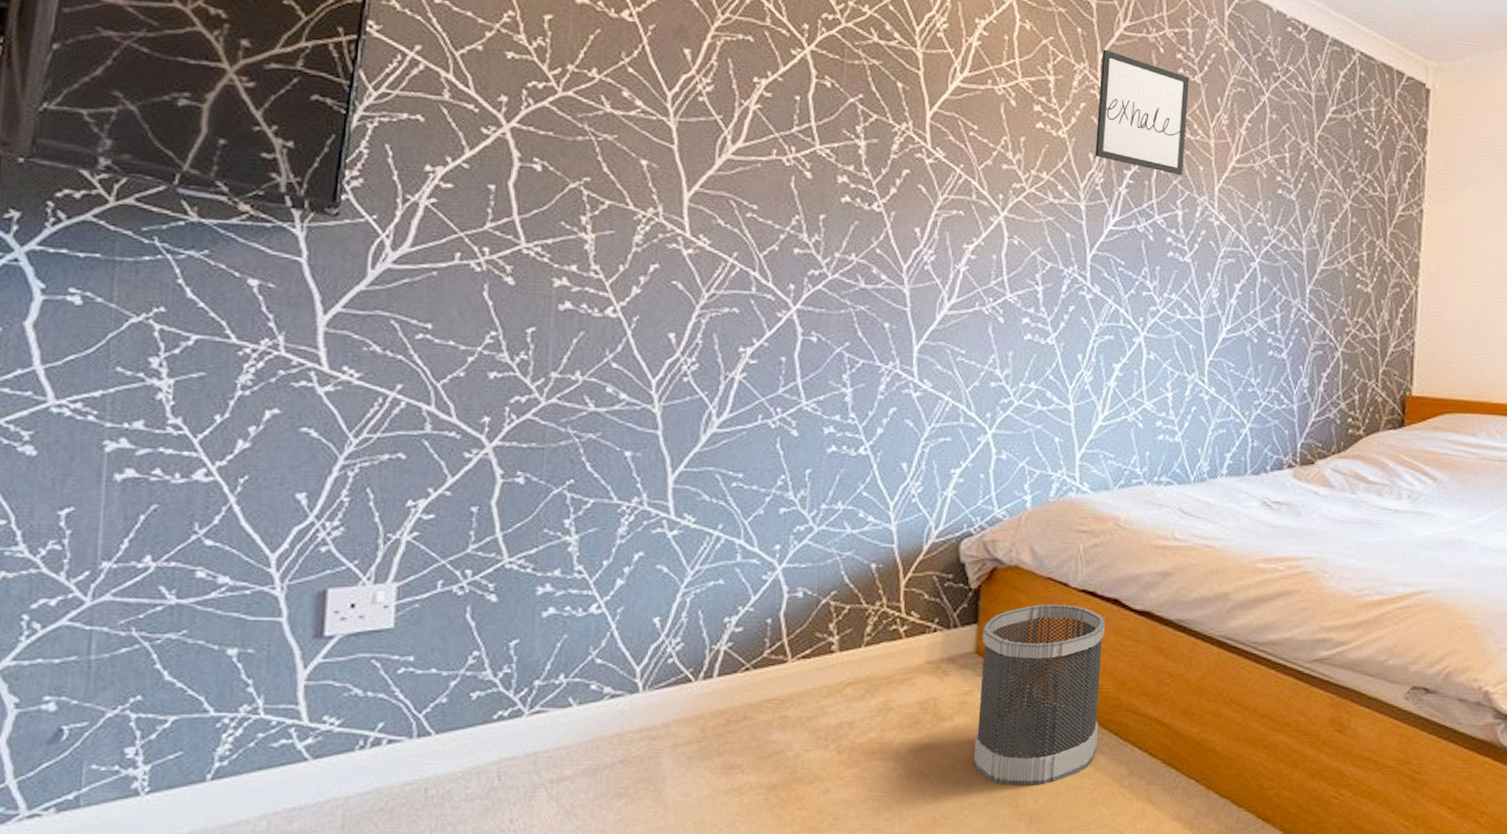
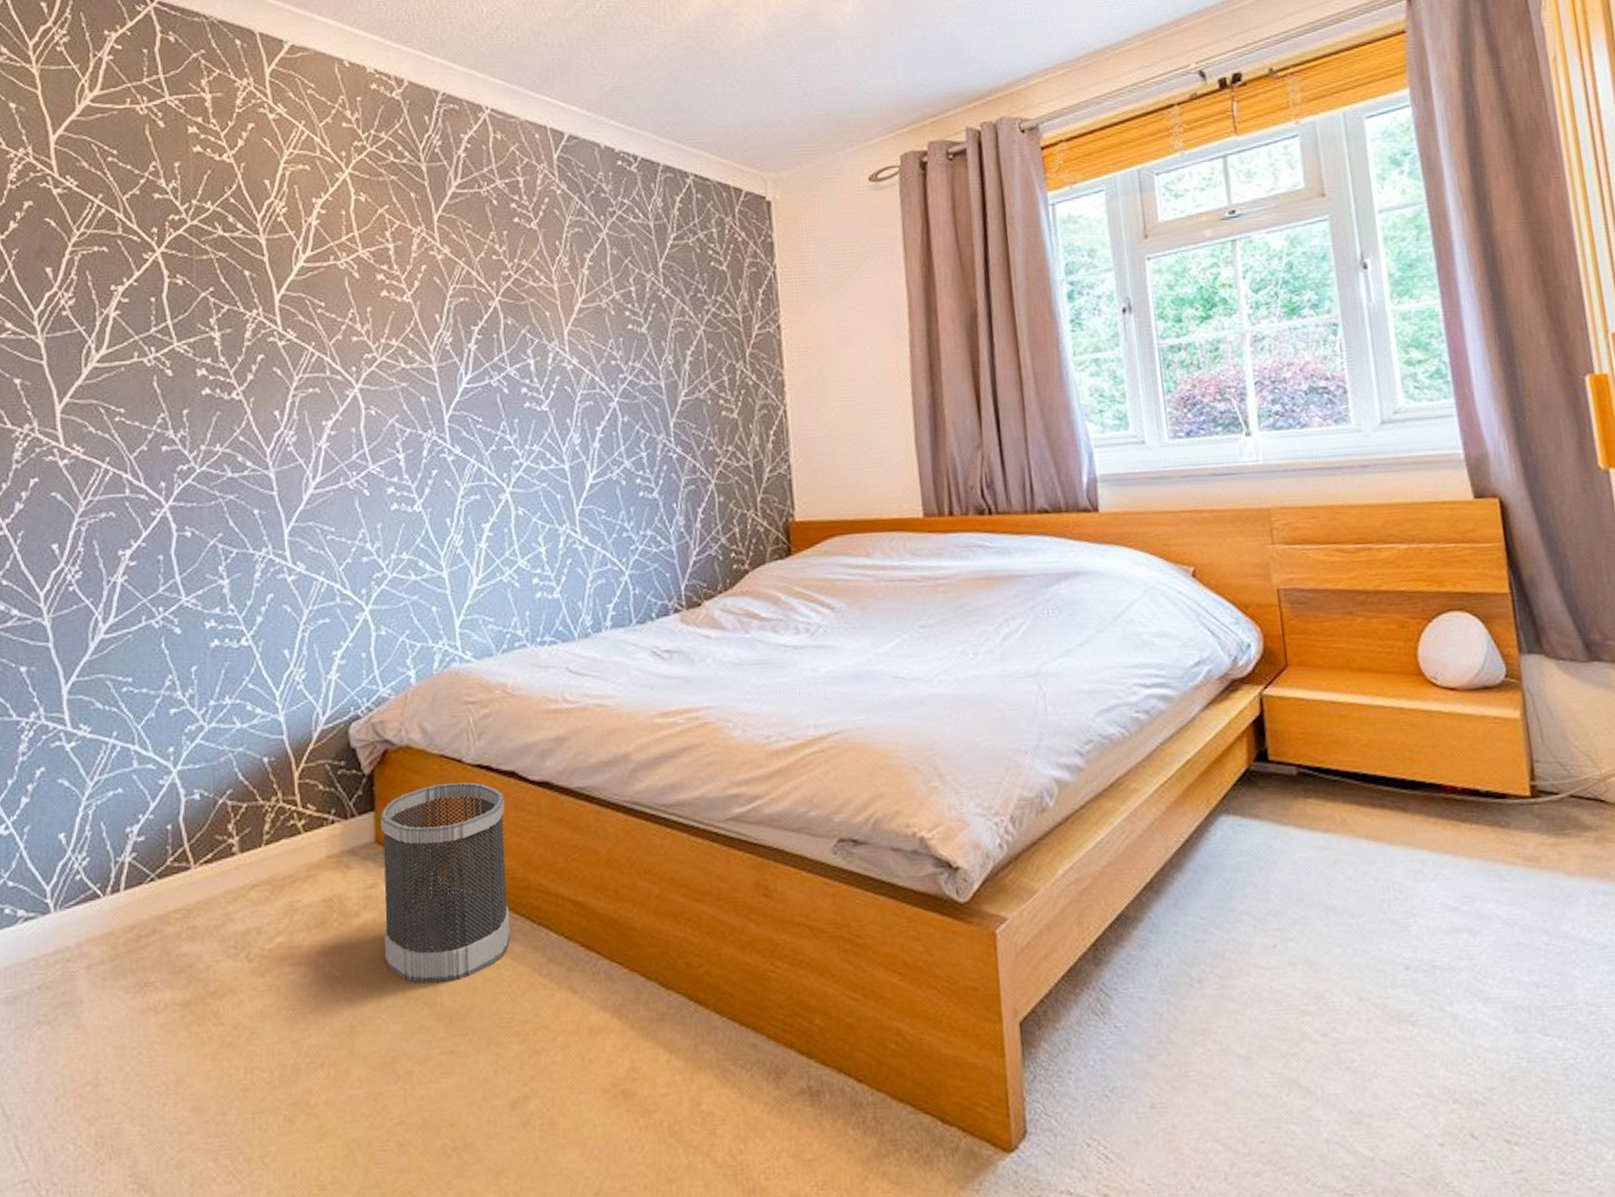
wall art: present [1095,49,1190,176] -> none [437,210,530,324]

